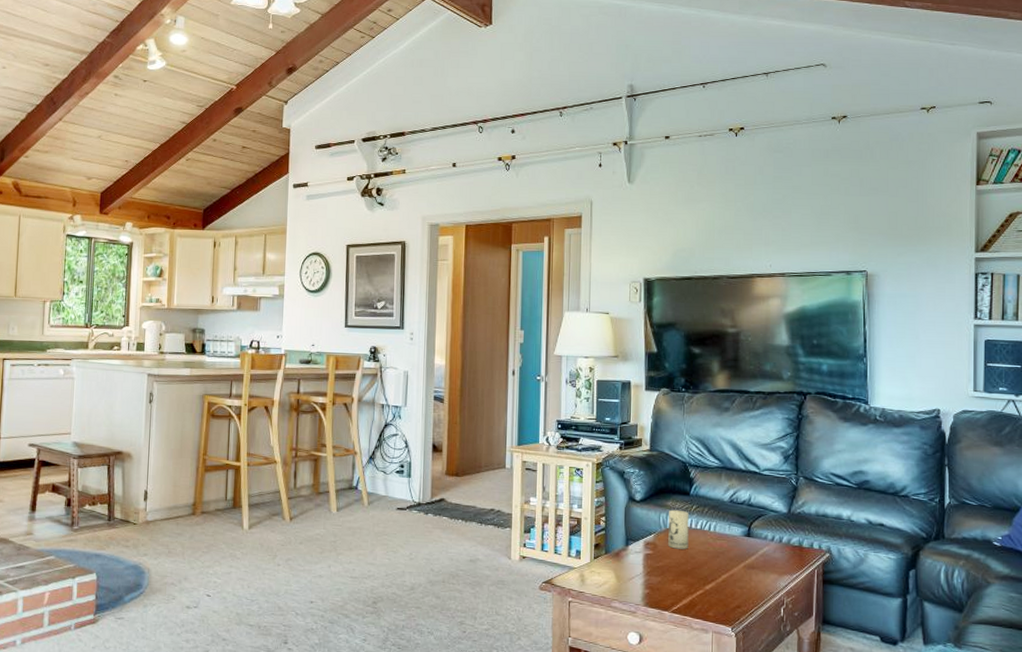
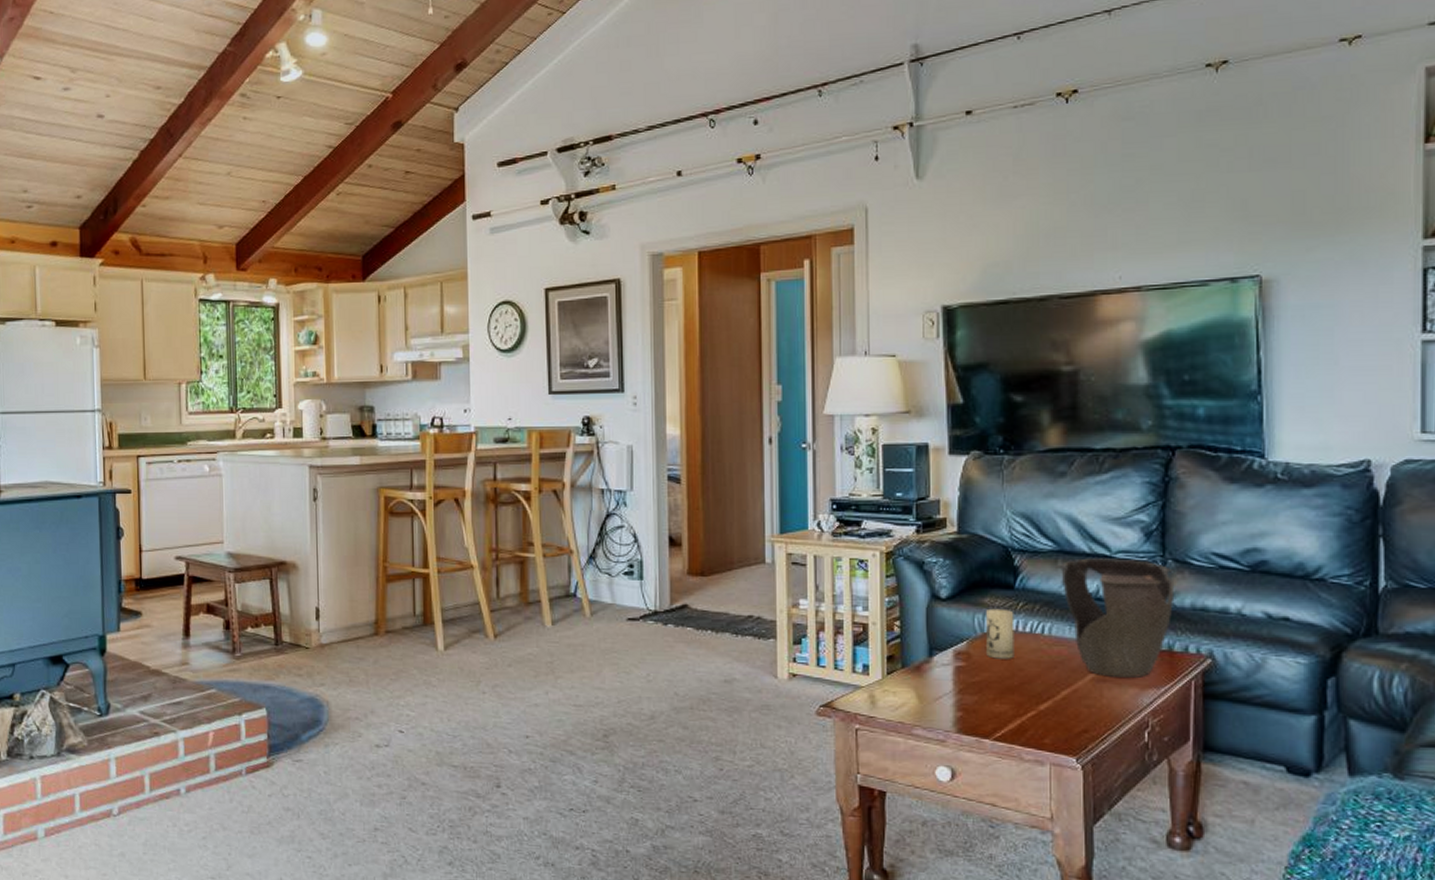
decorative bowl: none [720,474,805,566] -> present [1056,558,1175,678]

